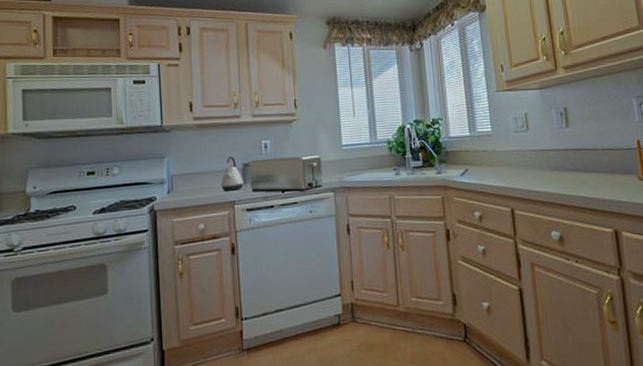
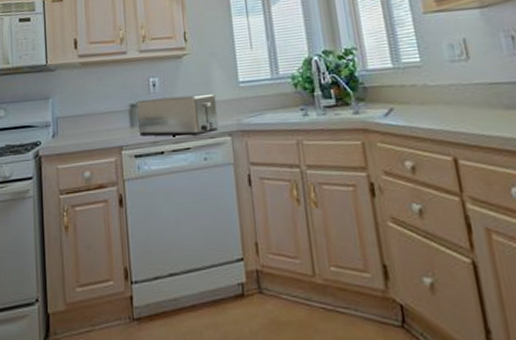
kettle: present [221,156,244,191] -> none [107,96,131,135]

